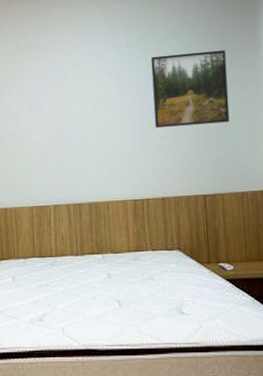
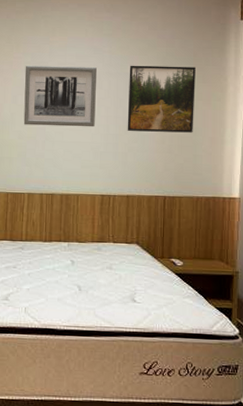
wall art: none [38,64,119,134] -> present [23,65,97,127]

